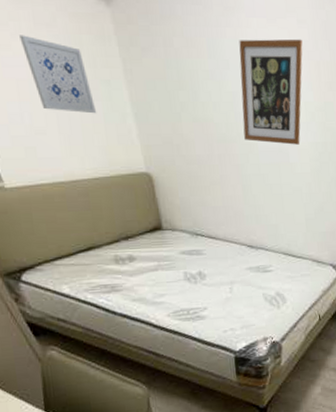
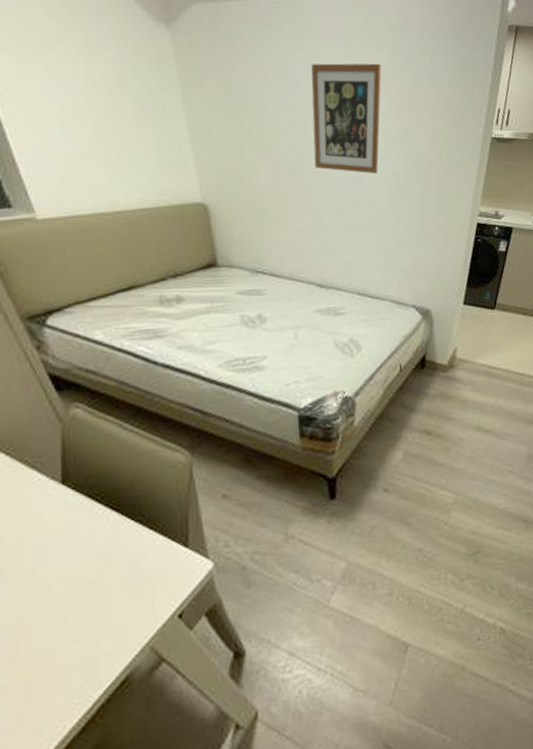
wall art: present [19,35,97,114] -> none [67,57,149,139]

